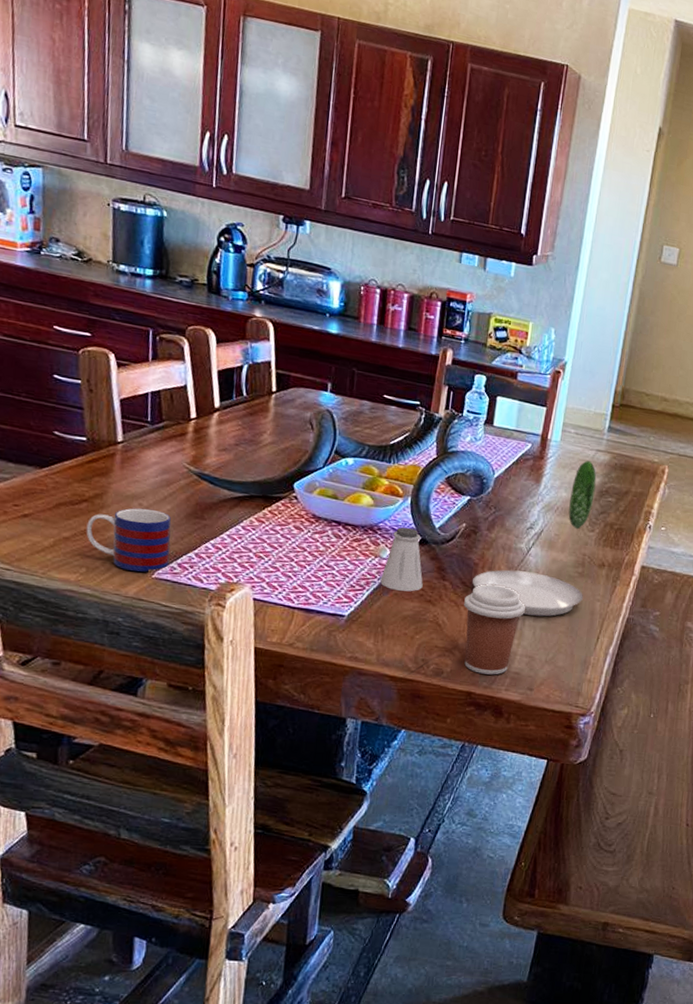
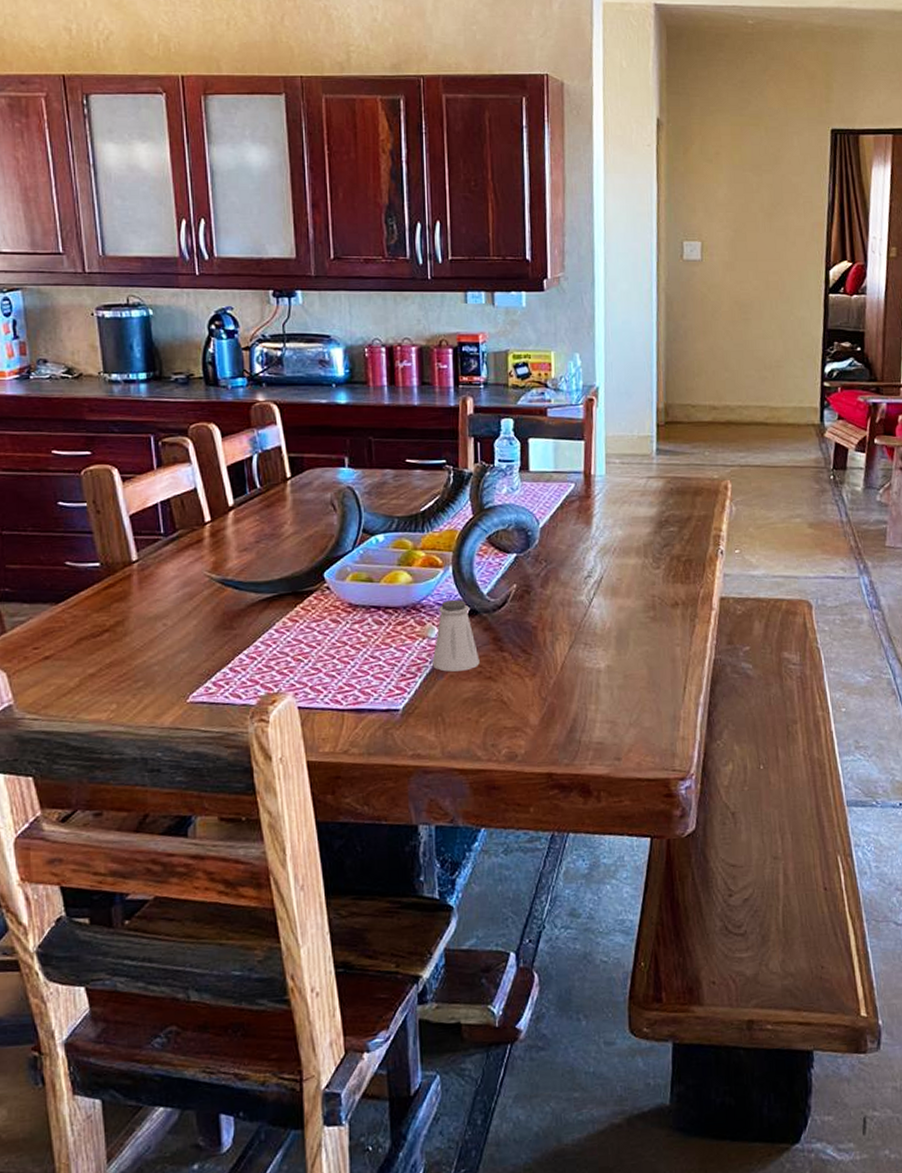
mug: present [86,508,172,572] -> none [111,627,204,700]
coffee cup: present [464,584,525,675] -> none [528,646,597,750]
plate: present [472,460,597,617] -> none [534,491,660,675]

